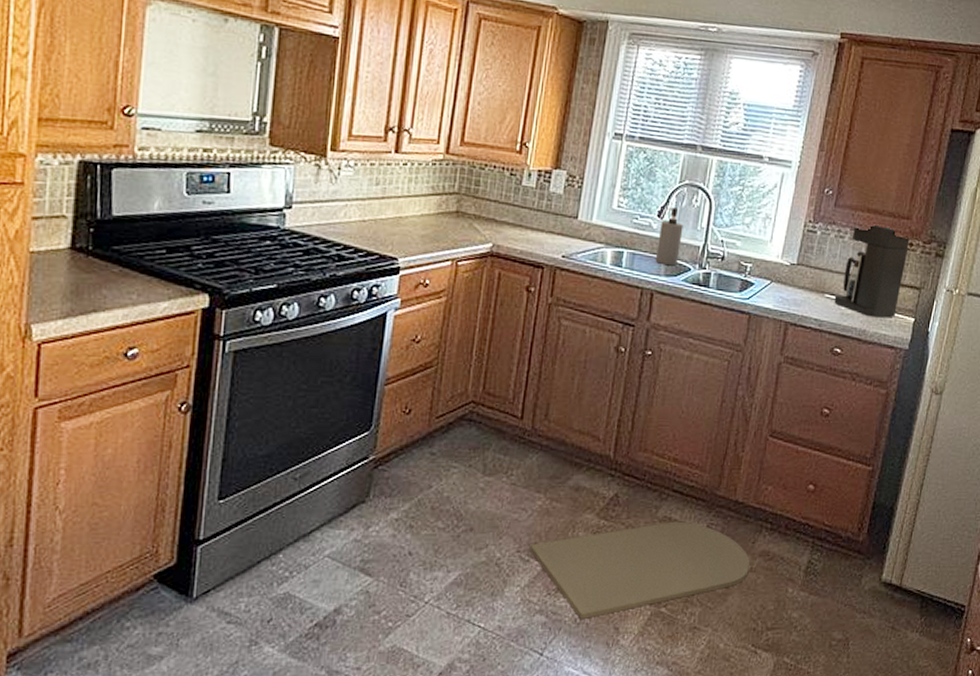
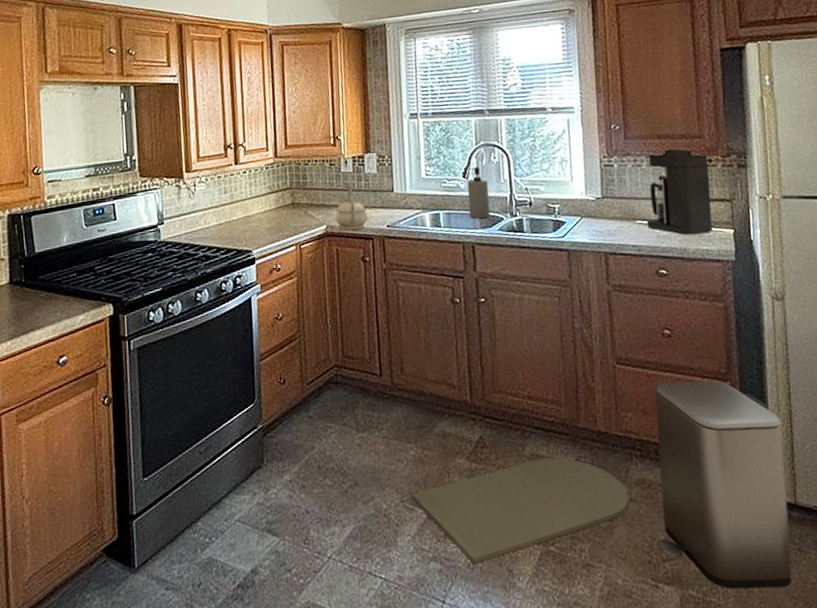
kettle: none [504,201,542,255] -> present [335,184,367,230]
pedal bin: none [765,459,909,660] -> present [654,380,793,589]

